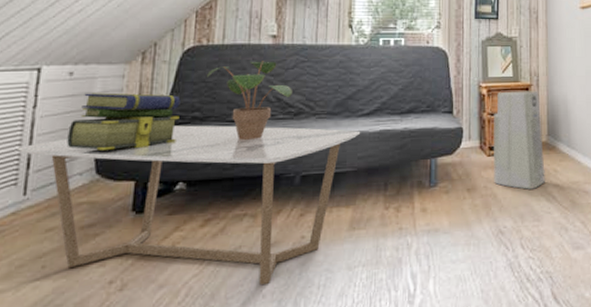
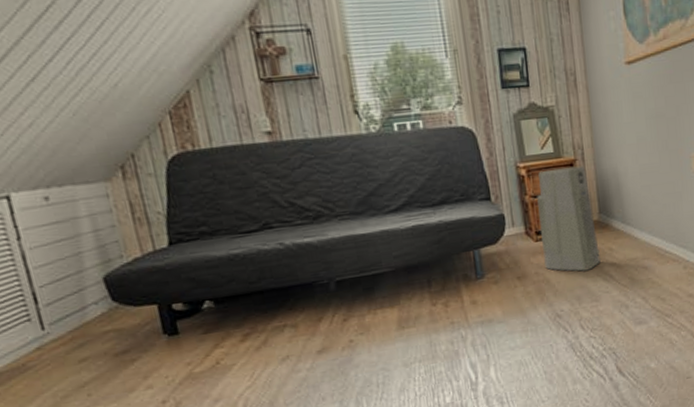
coffee table: present [18,125,361,286] -> none [17,228,392,394]
stack of books: present [67,93,181,150] -> none [65,211,189,278]
potted plant: present [207,61,292,140] -> none [202,162,306,251]

